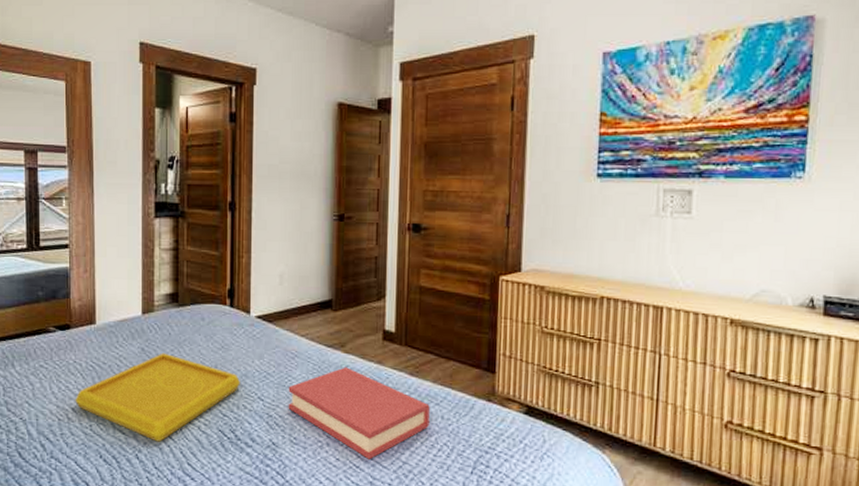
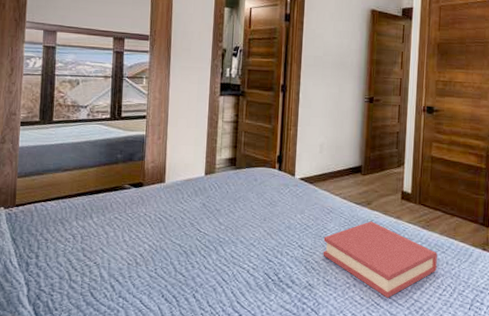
serving tray: present [75,353,240,442] -> none [143,207,284,284]

